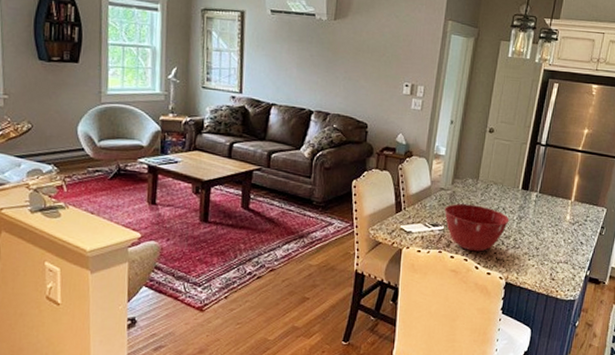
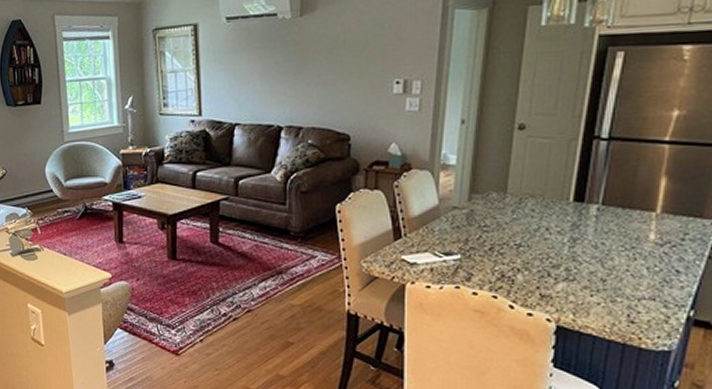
mixing bowl: present [444,204,510,252] -> none [460,226,557,287]

